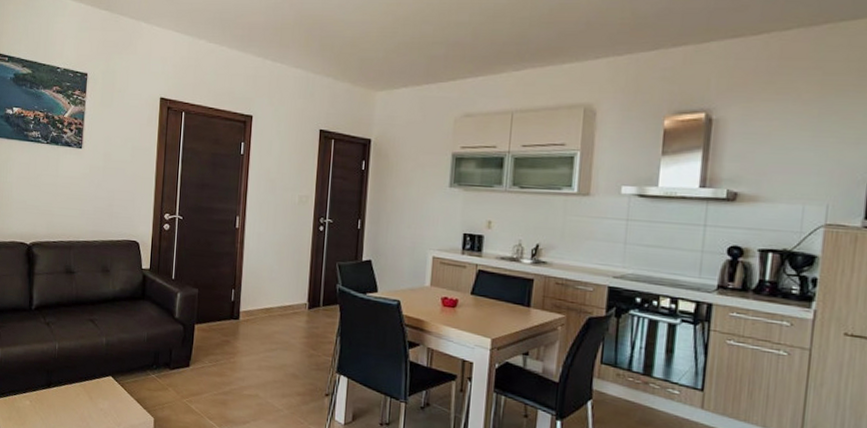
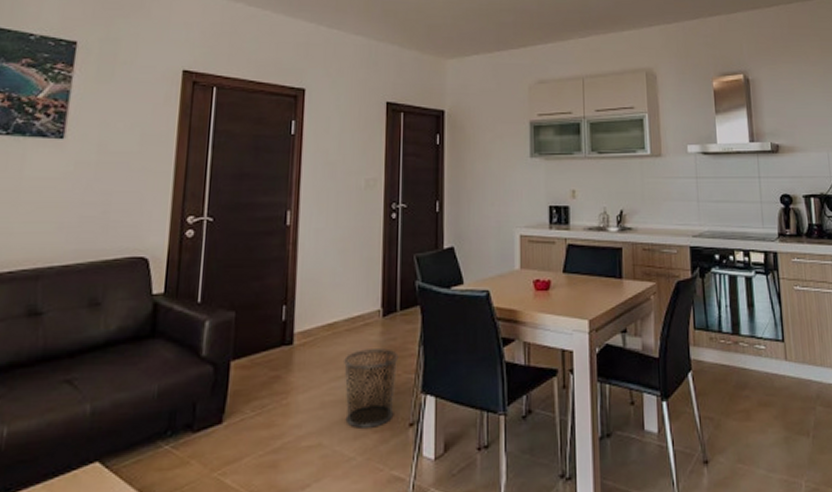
waste bin: none [276,332,320,392] -> present [344,348,399,429]

